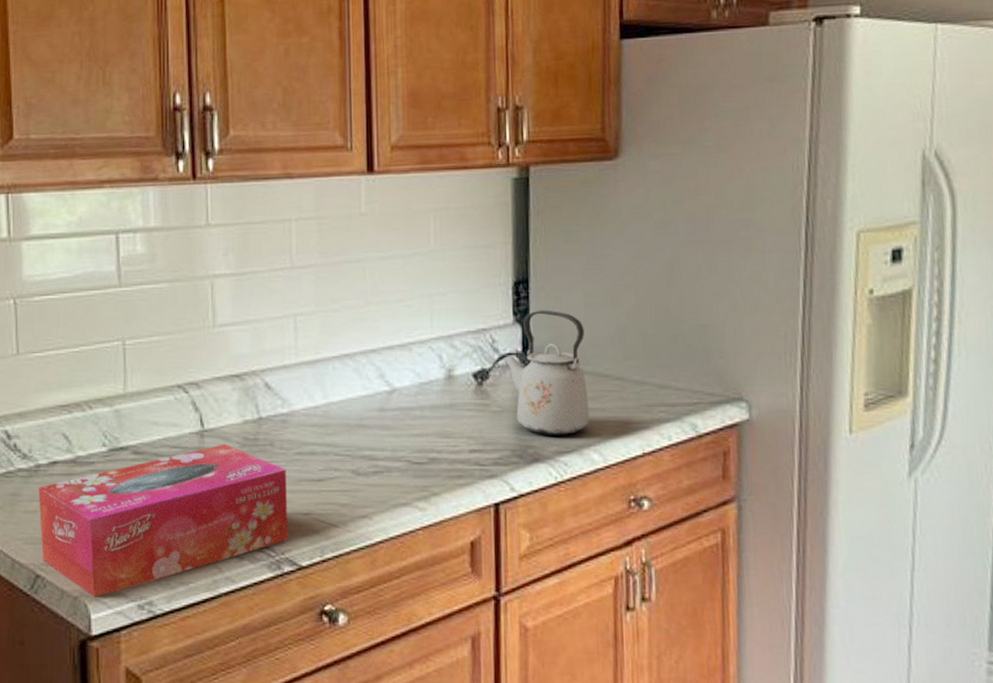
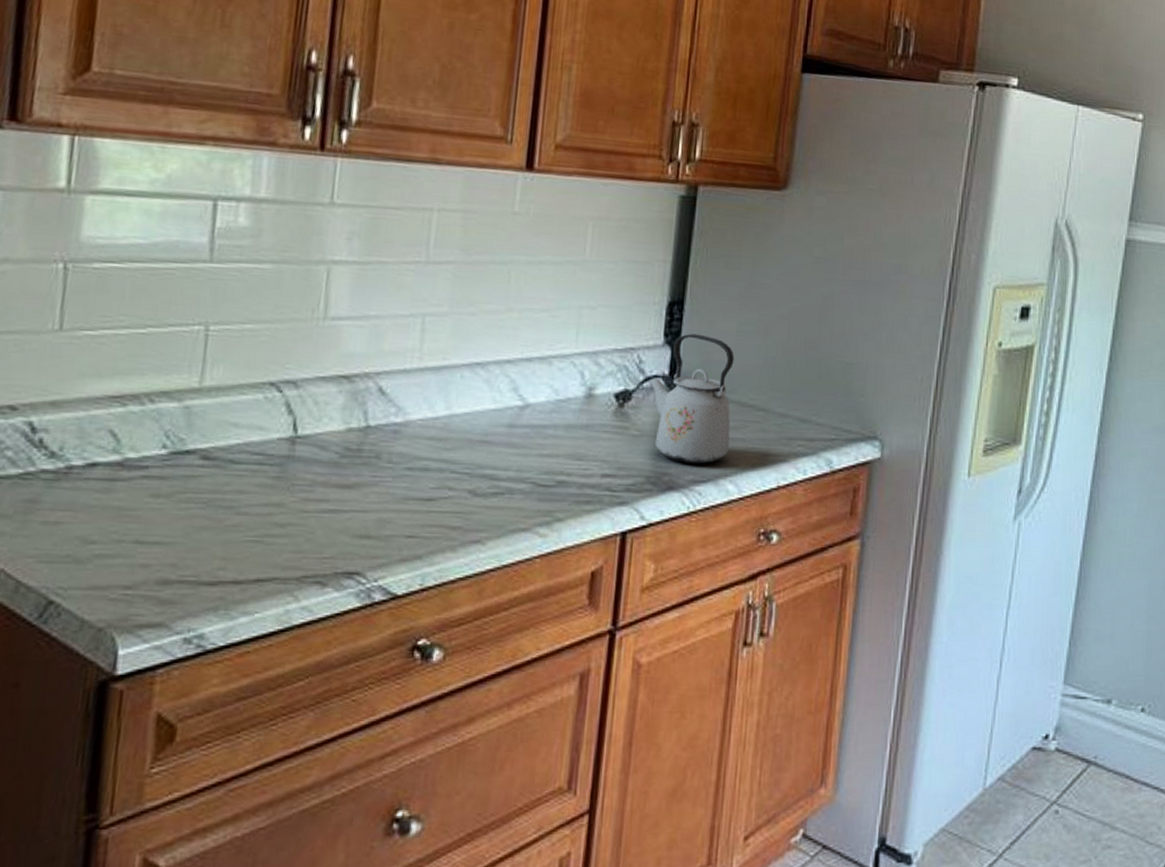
tissue box: present [38,443,289,597] -> none [59,453,392,629]

